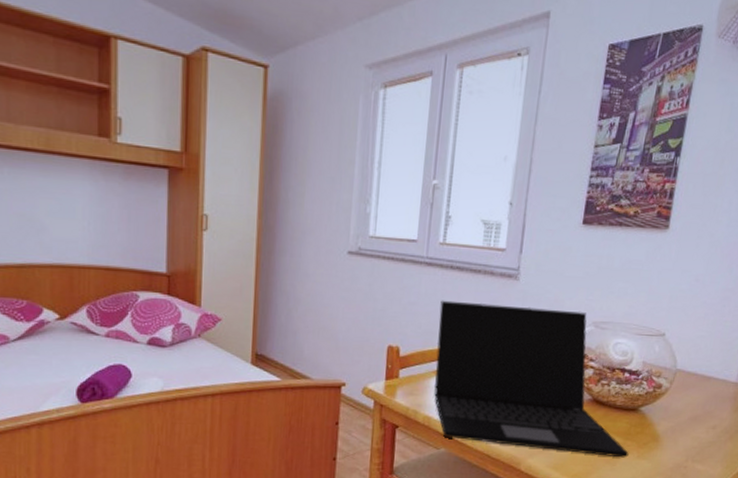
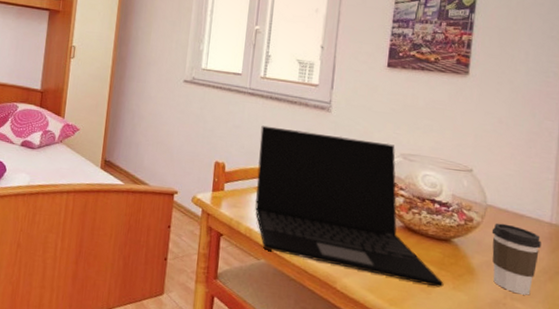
coffee cup: none [677,387,726,456] -> present [491,222,541,296]

